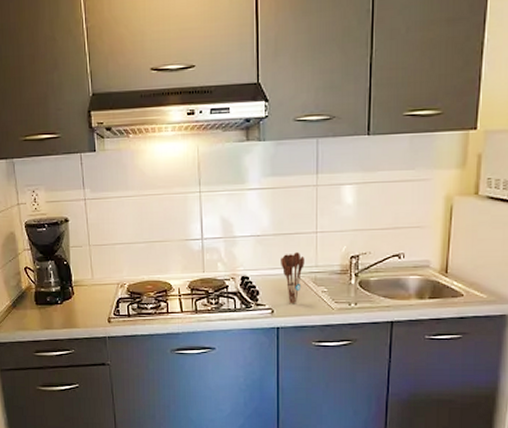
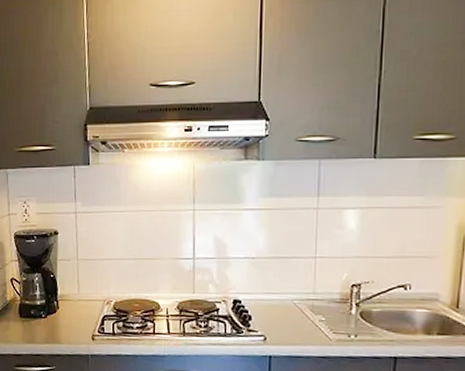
utensil holder: present [281,251,305,304] -> none [276,276,302,332]

